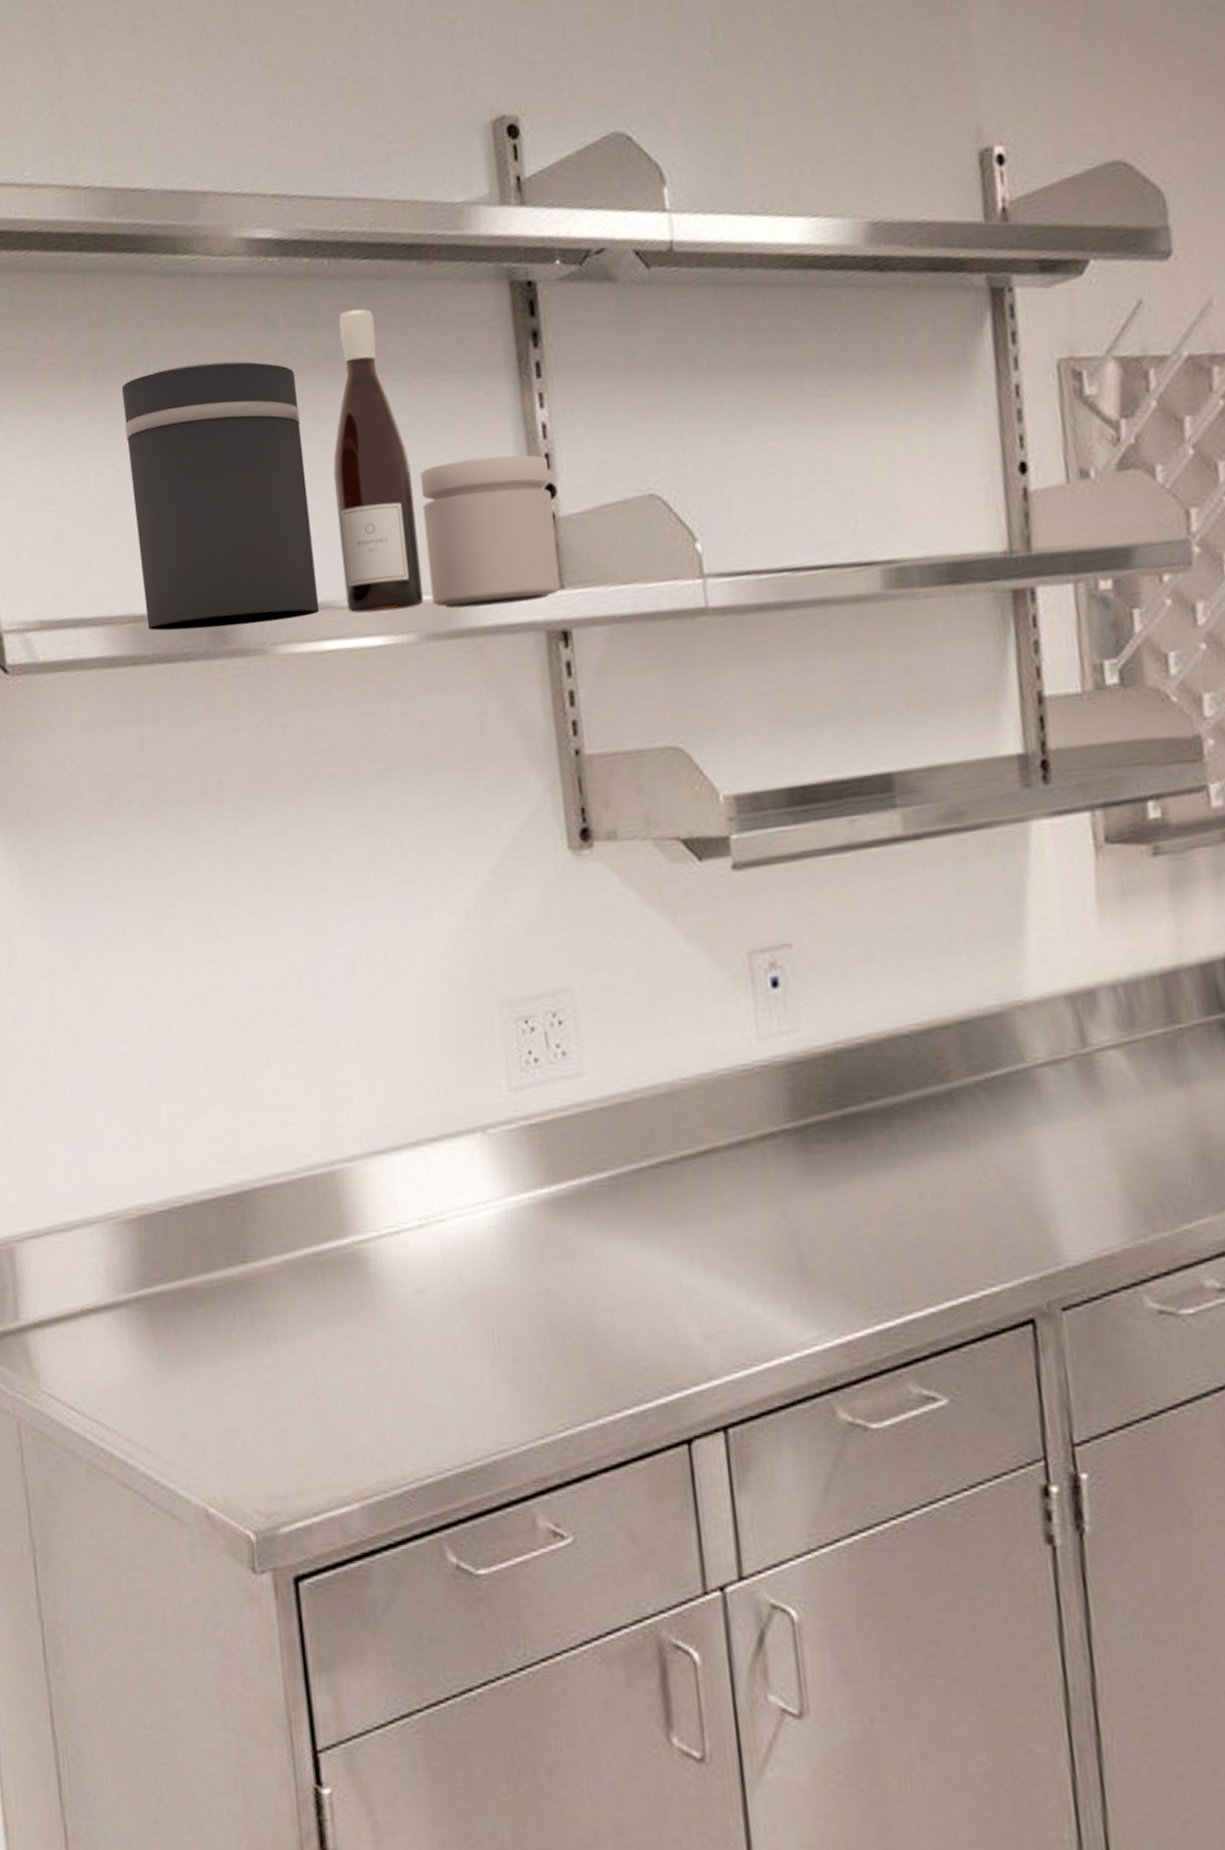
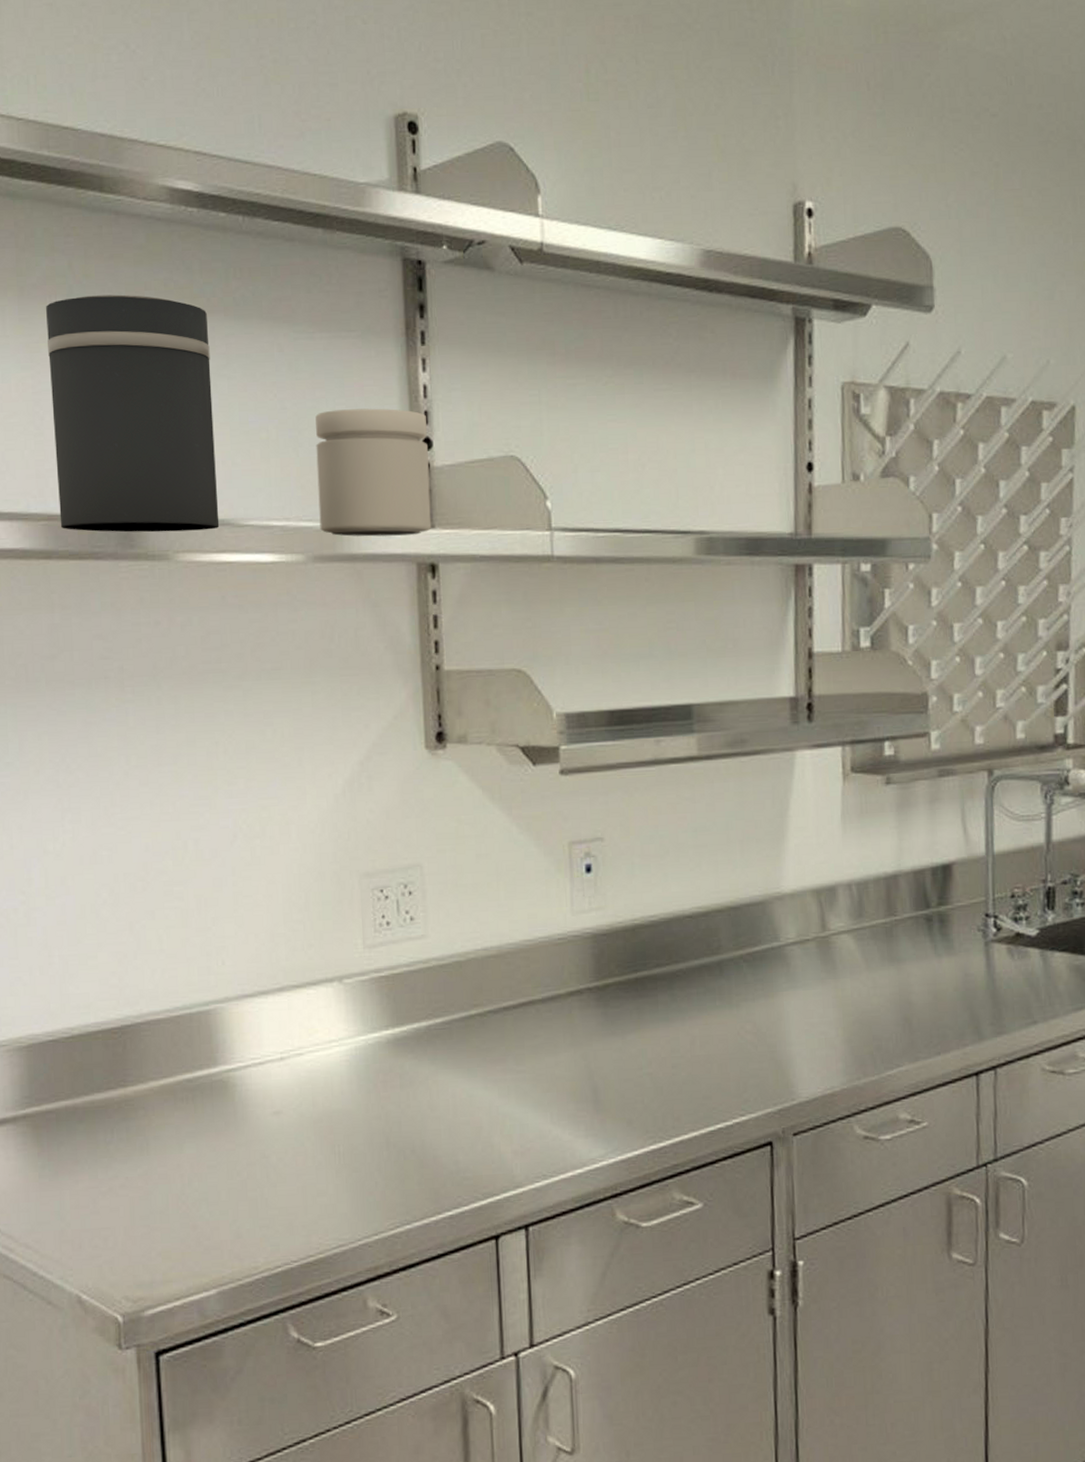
bottle: present [333,309,424,614] -> none [238,264,313,533]

